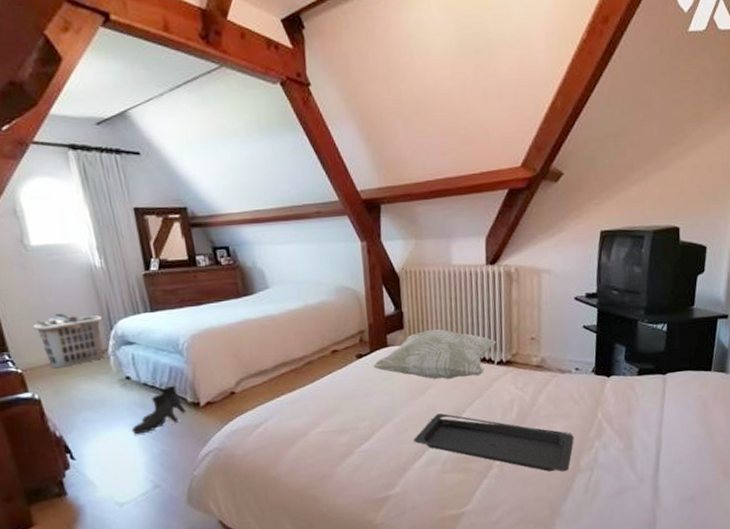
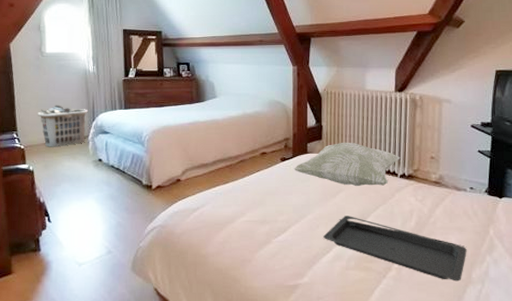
boots: present [131,385,186,435] -> none [97,169,141,207]

